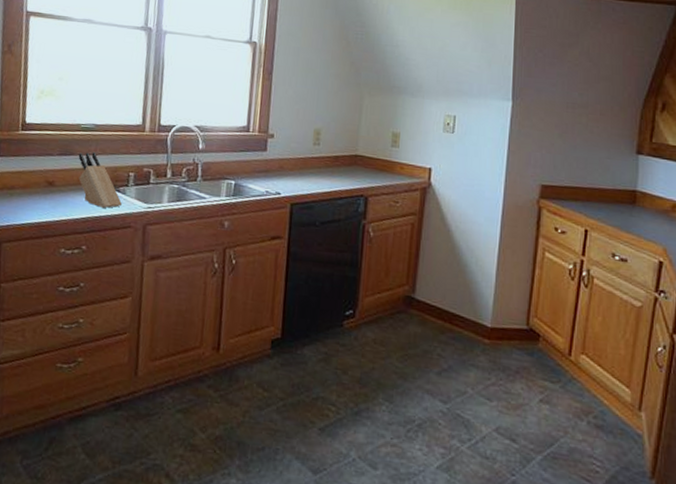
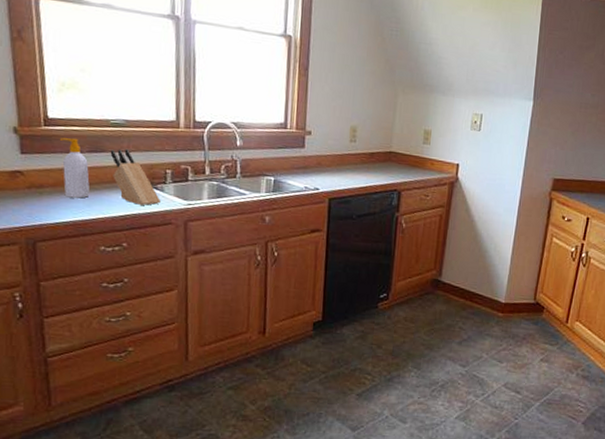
soap bottle: none [32,141,57,200] -> present [59,137,90,198]

